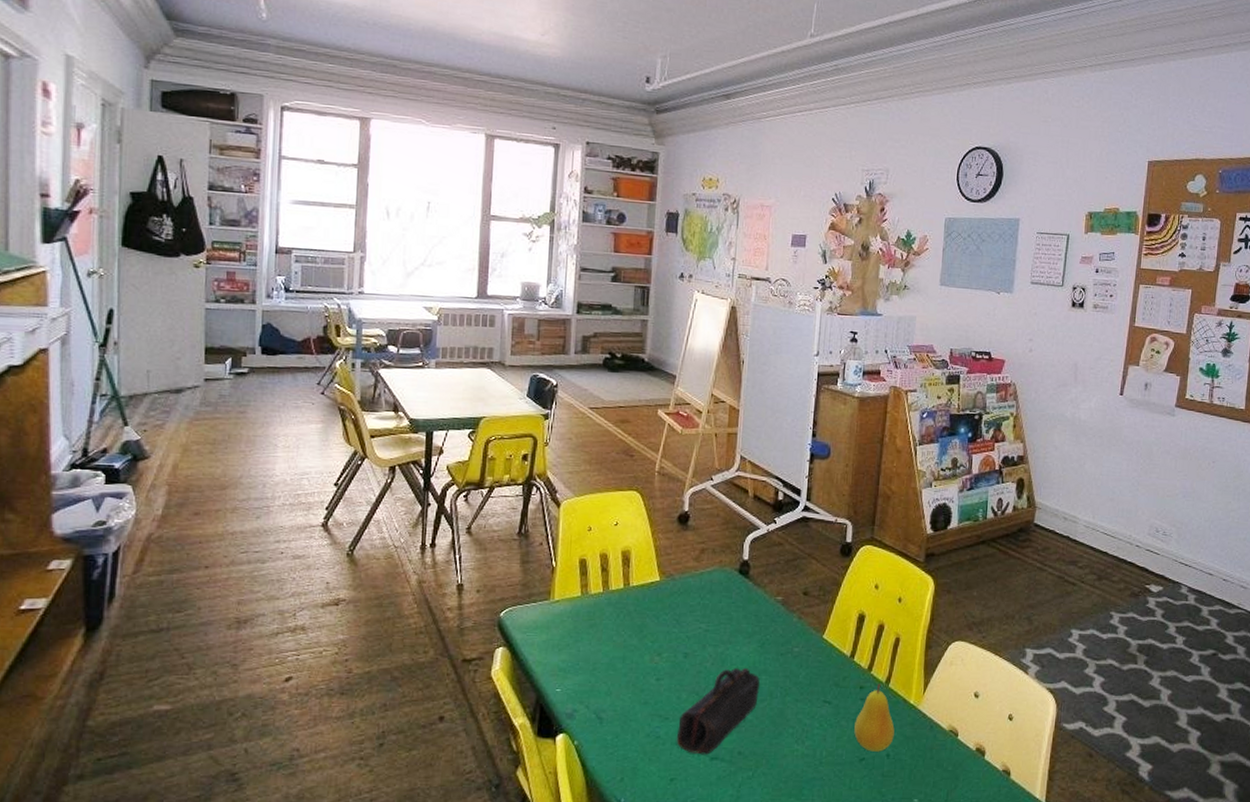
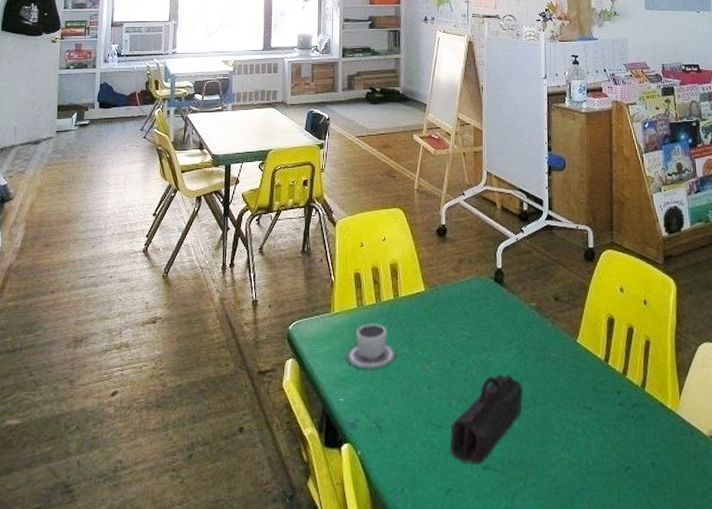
cup: none [565,613,624,660] -> present [346,324,397,369]
fruit: present [854,684,895,752] -> none [616,388,656,460]

